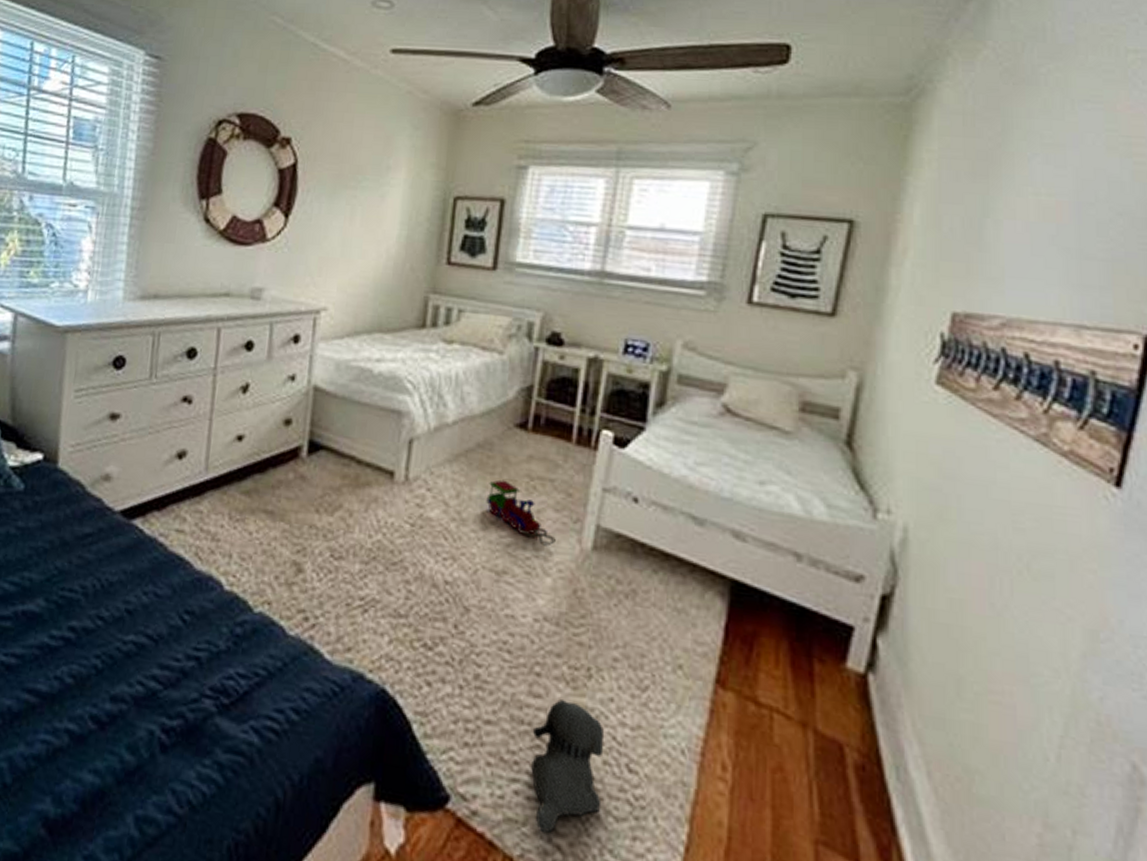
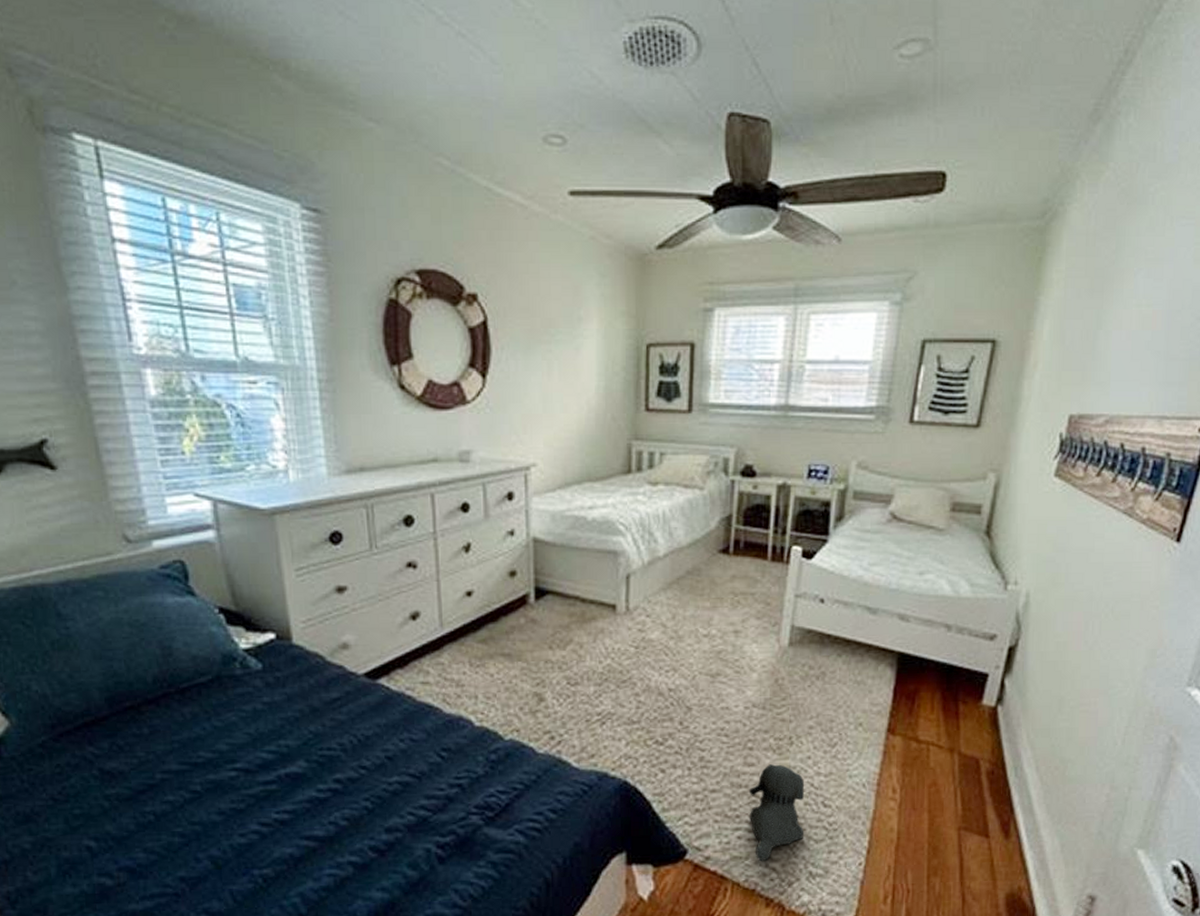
toy train: present [486,479,556,547] -> none [698,599,759,648]

